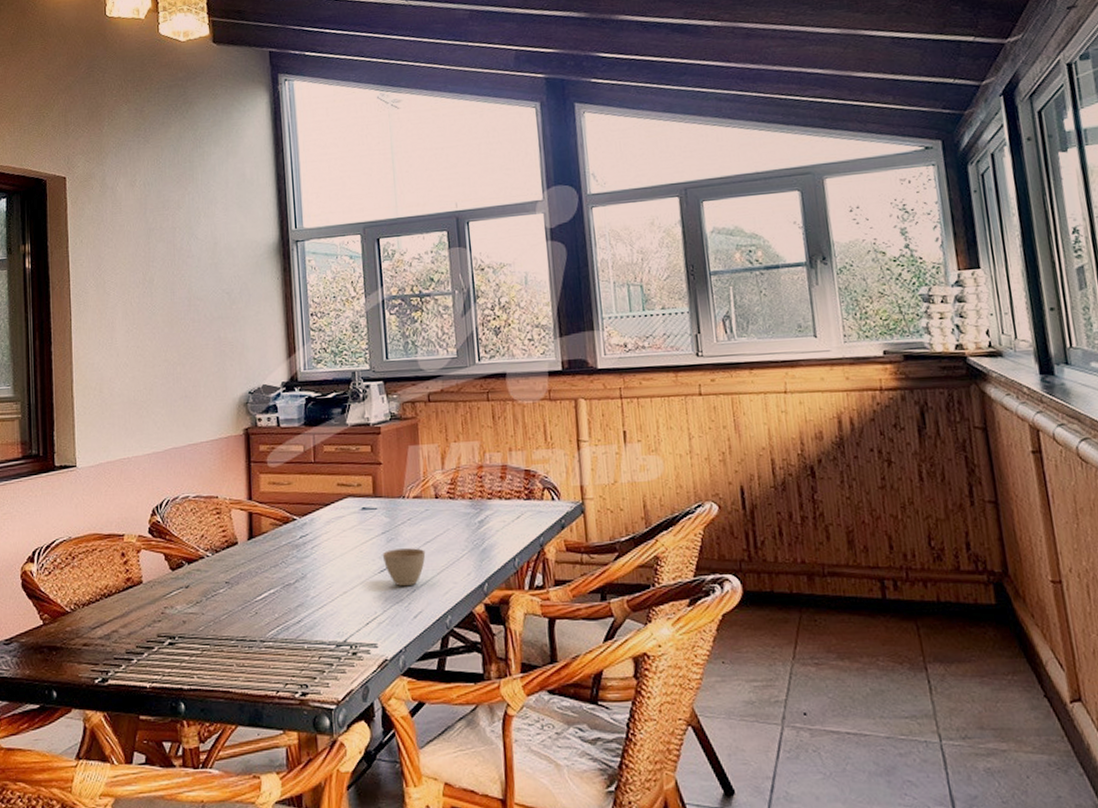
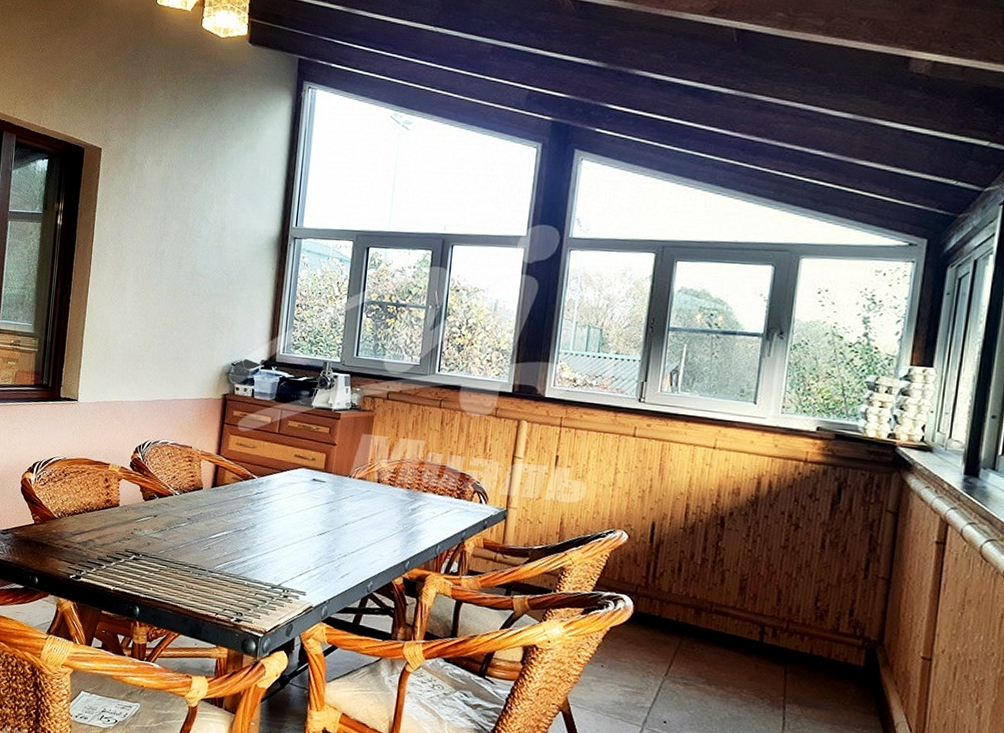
cup: present [383,548,426,587] -> none [323,518,361,551]

